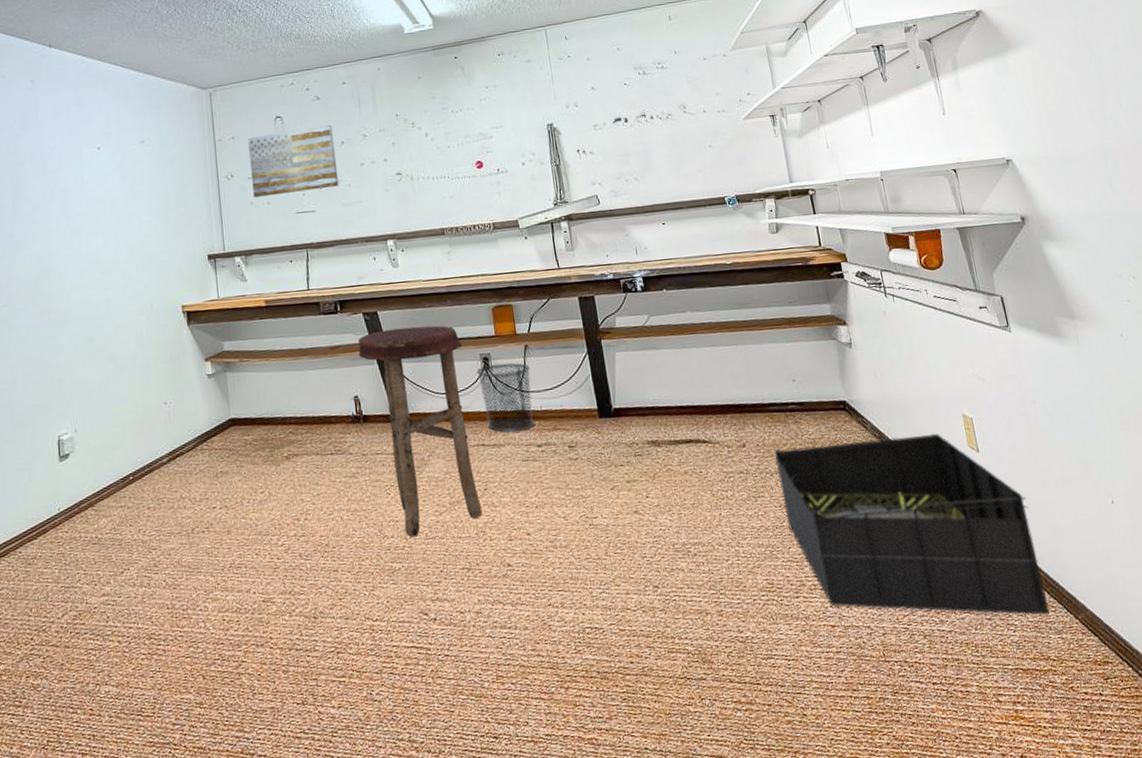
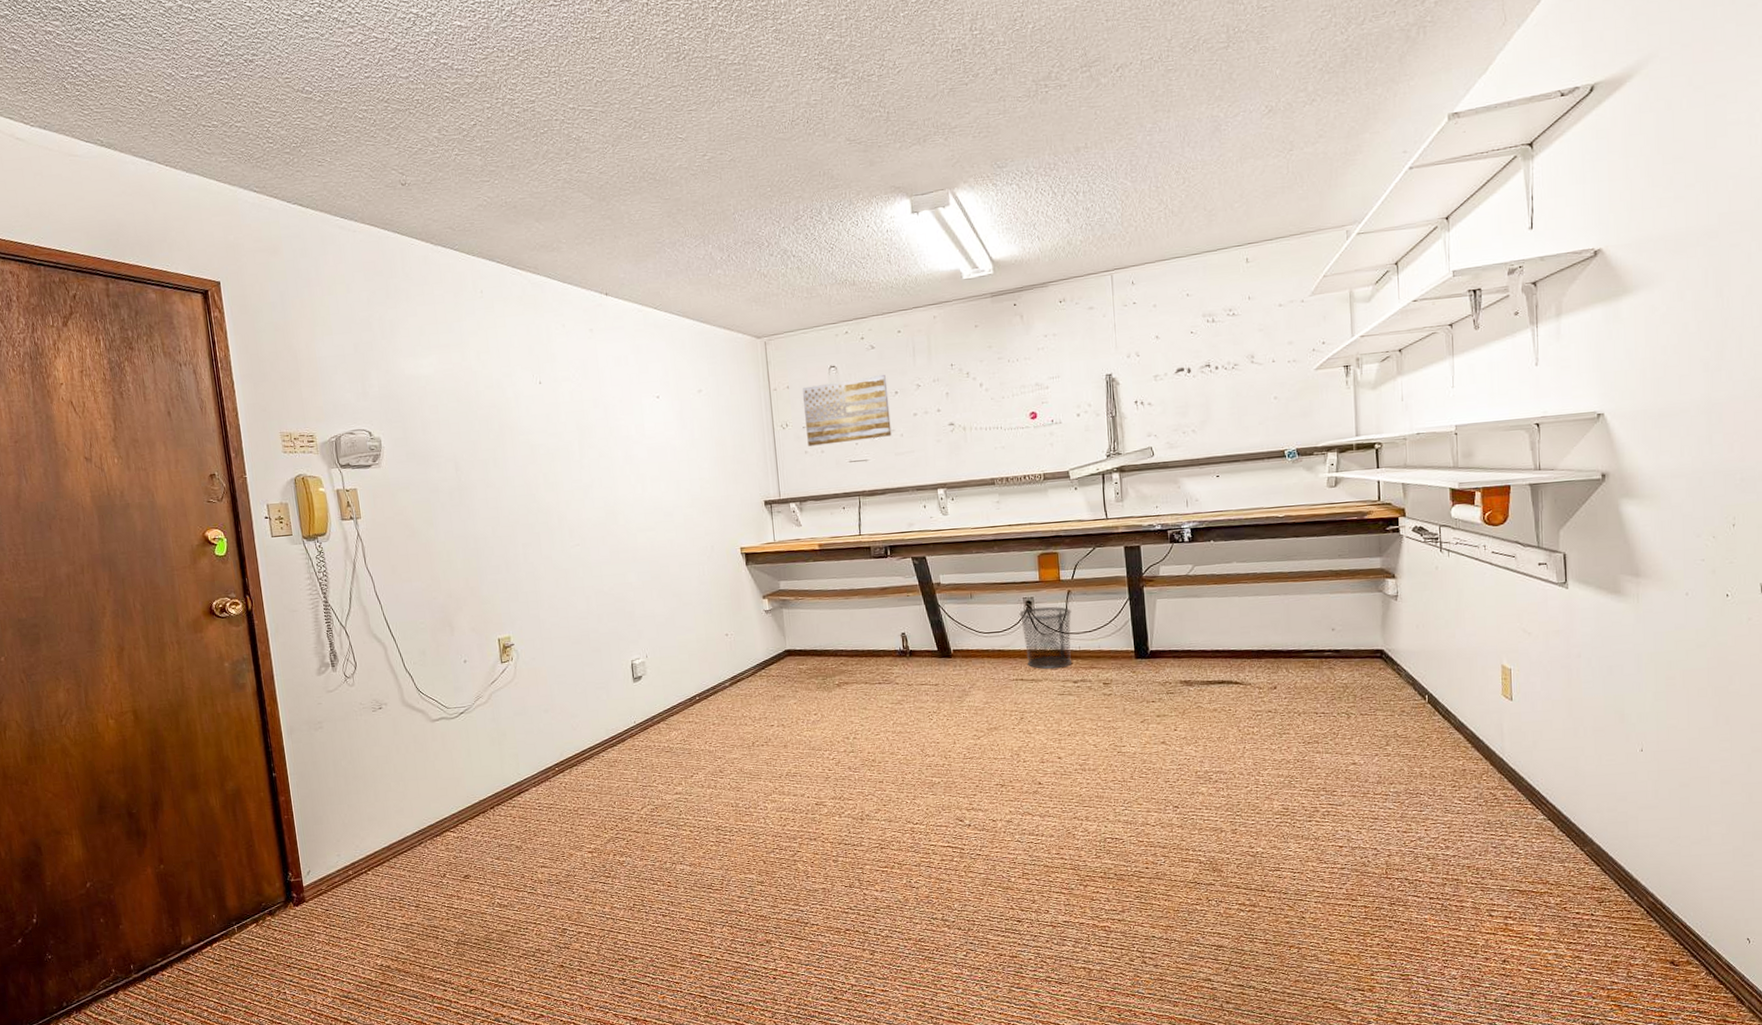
stool: present [358,325,483,537] -> none [907,570,1018,757]
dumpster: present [774,433,1050,616] -> none [1304,682,1556,847]

